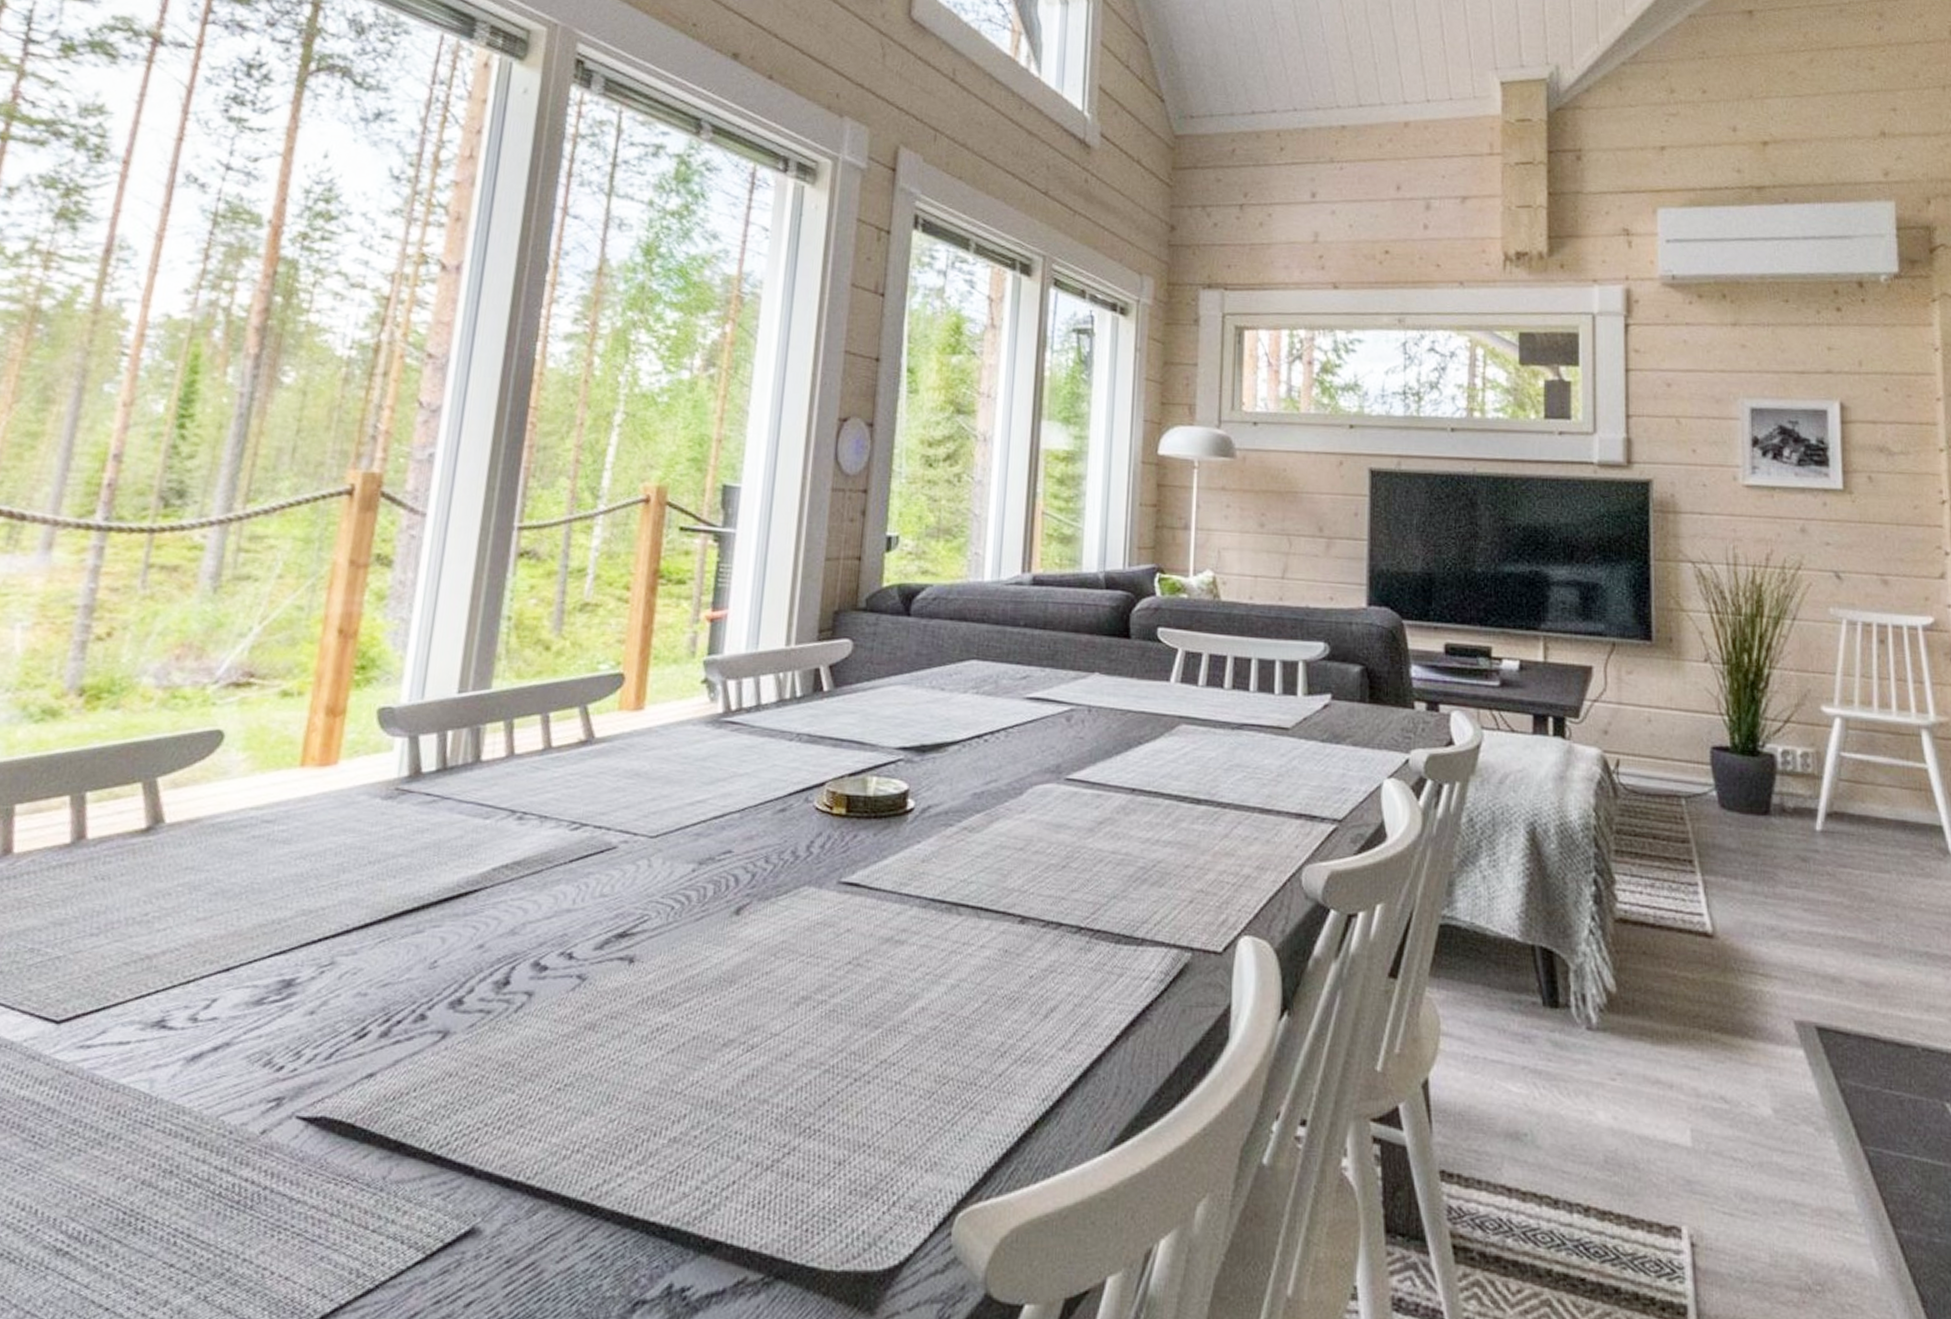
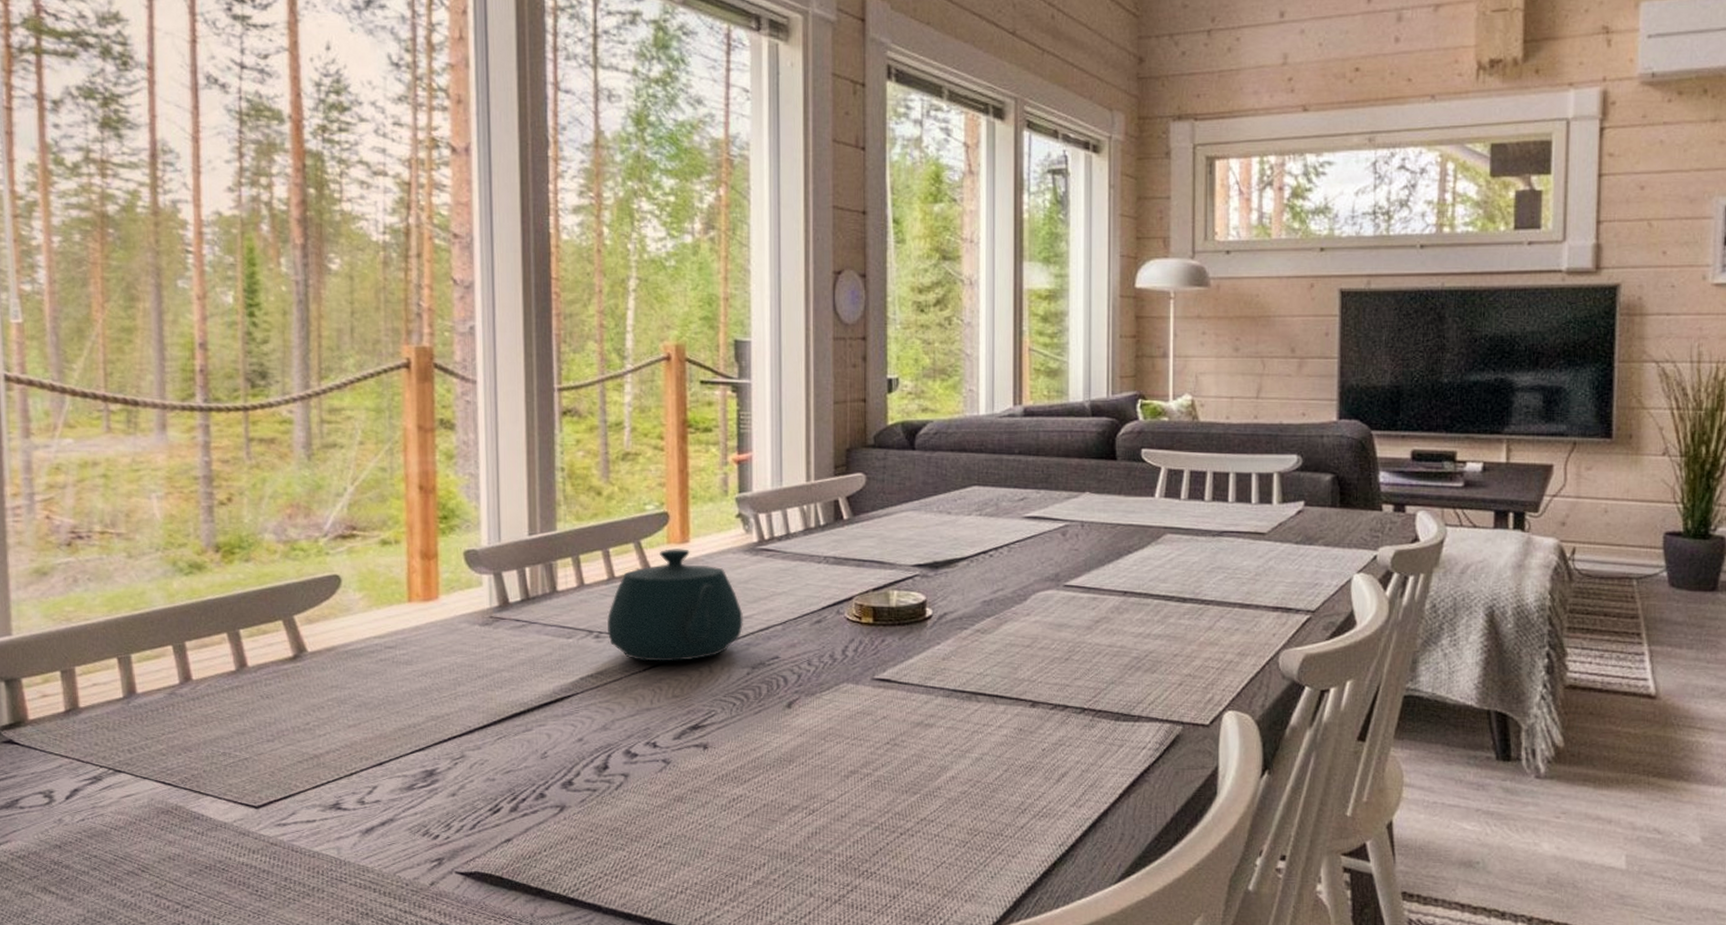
teapot: none [533,716,696,852] -> present [606,549,743,662]

